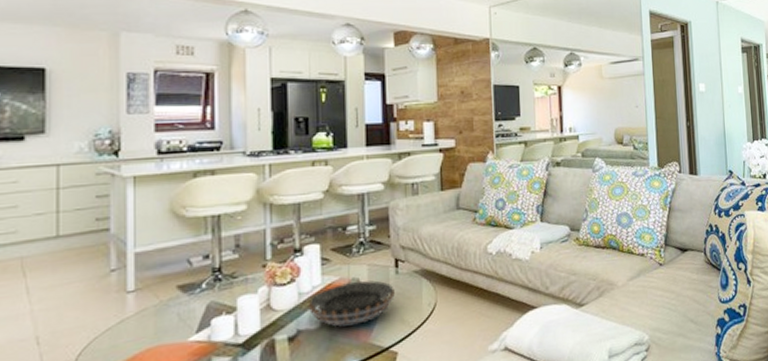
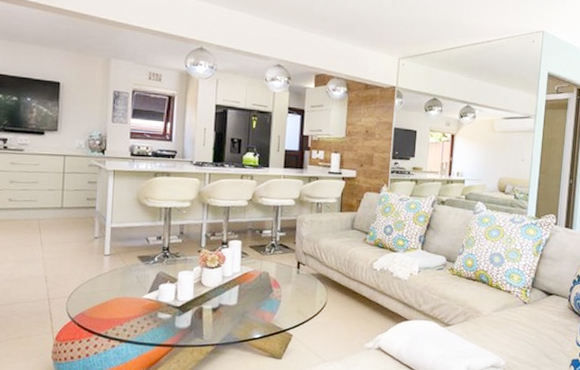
decorative bowl: present [308,280,396,327] -> none [228,274,296,308]

